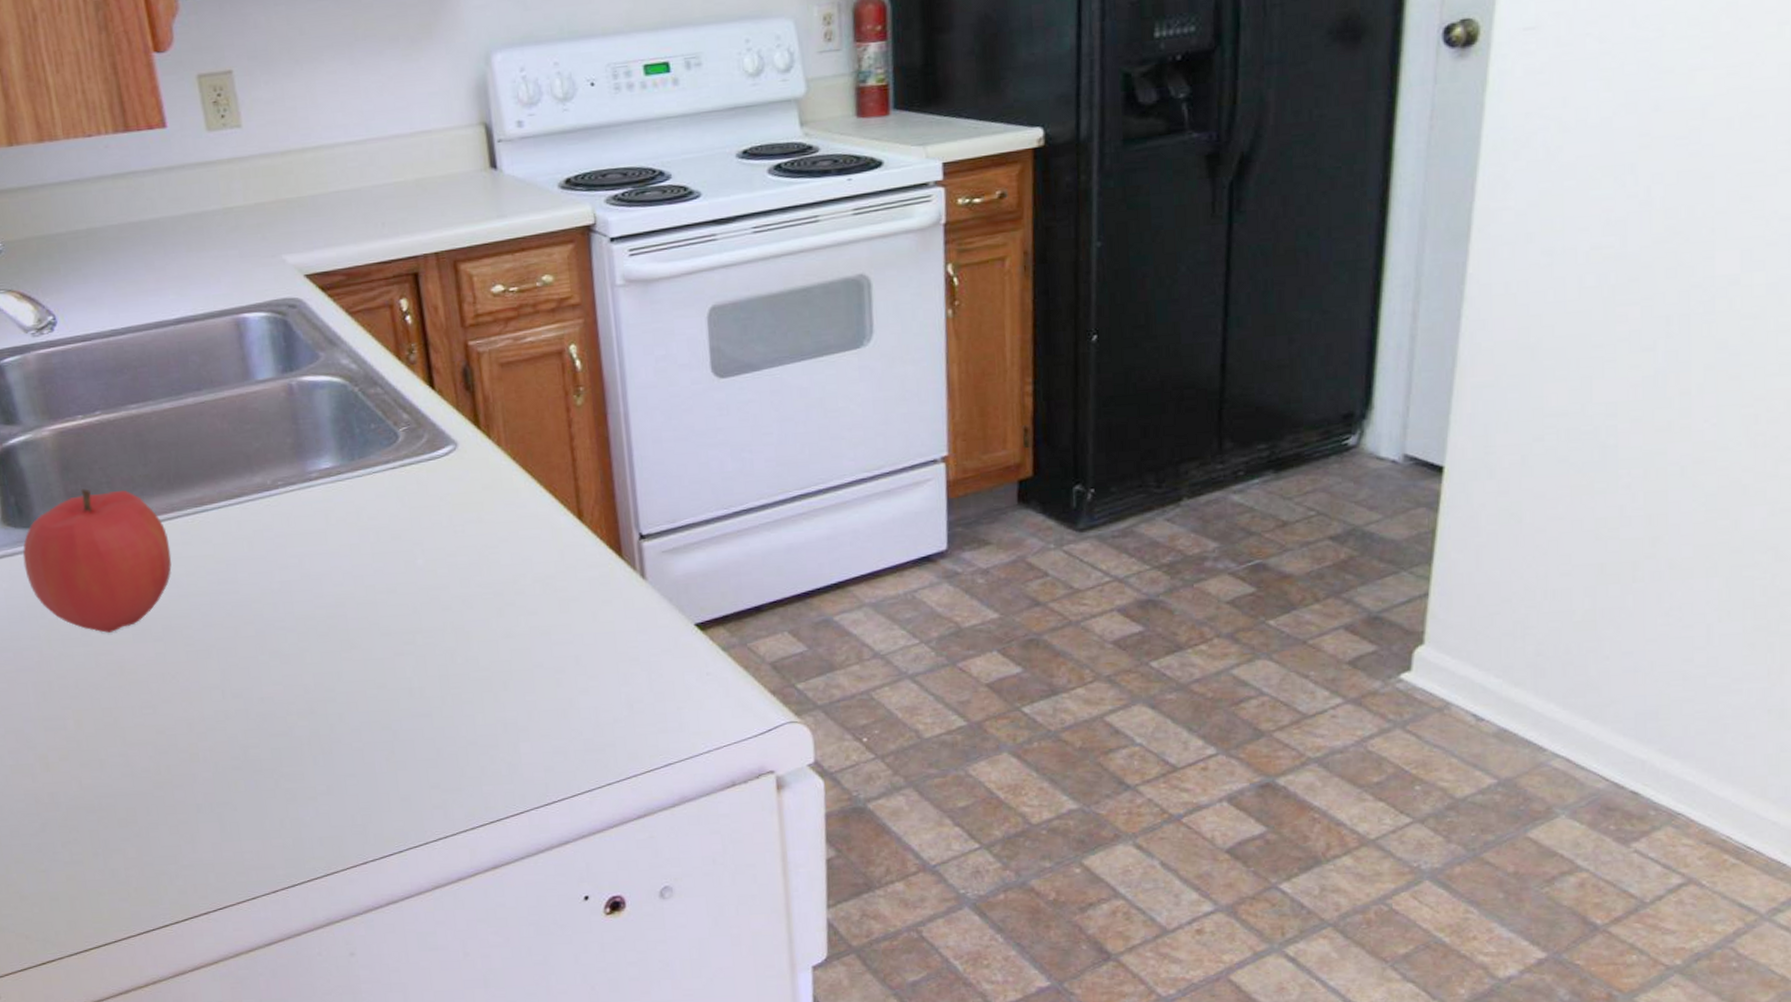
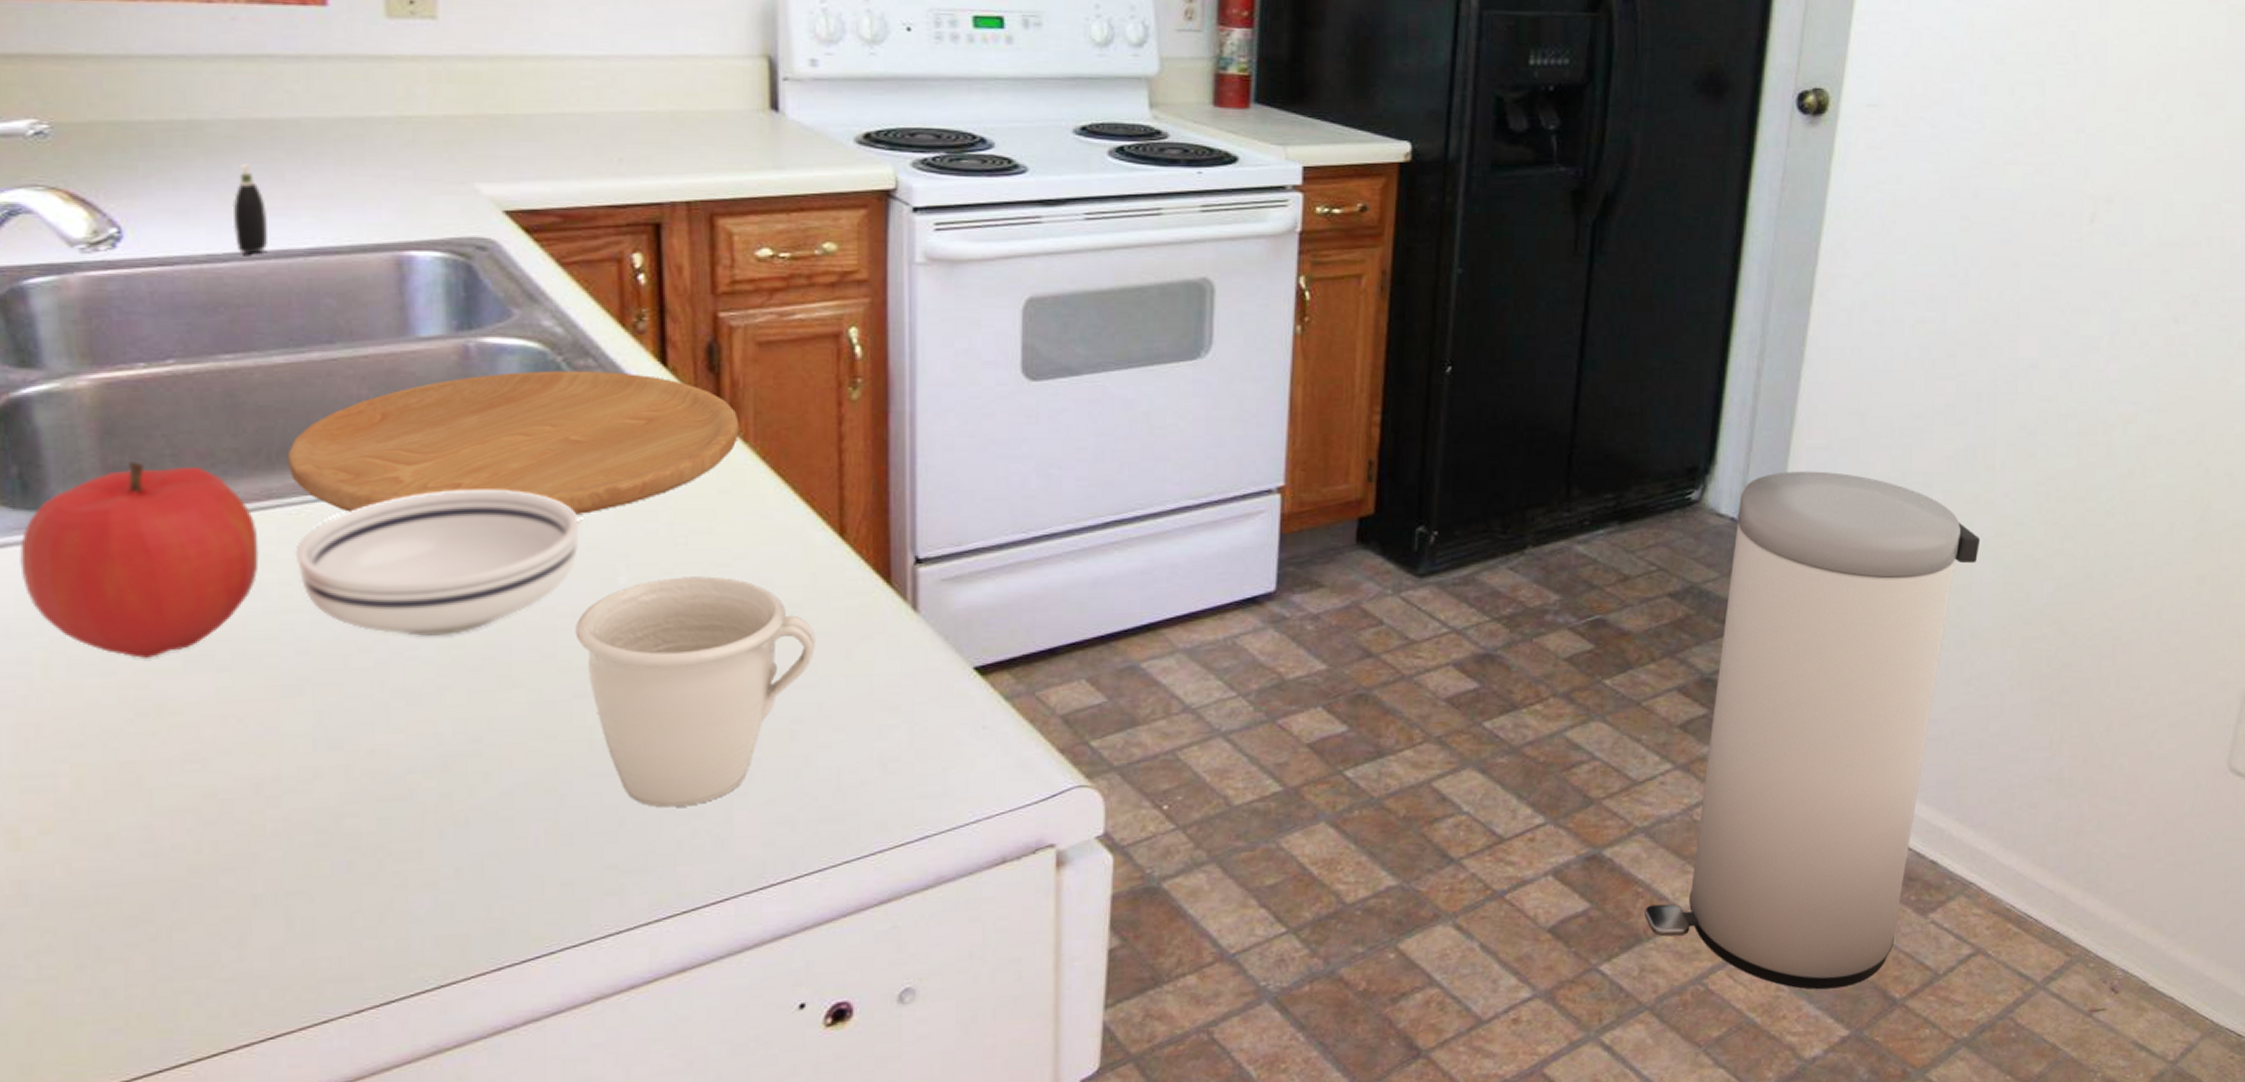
soap dispenser: none [122,258,149,326] -> present [232,164,267,253]
cutting board: none [180,396,494,519] -> present [287,370,740,514]
bowl: none [194,495,386,611] -> present [295,489,580,636]
mug: none [390,556,569,741] -> present [575,576,816,808]
pedal bin: none [1322,408,1677,913] -> present [1645,471,1981,990]

